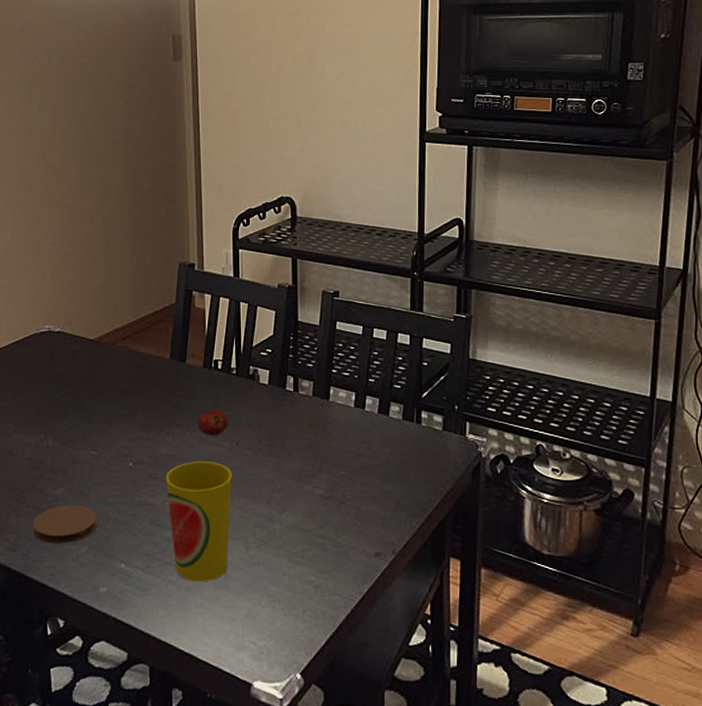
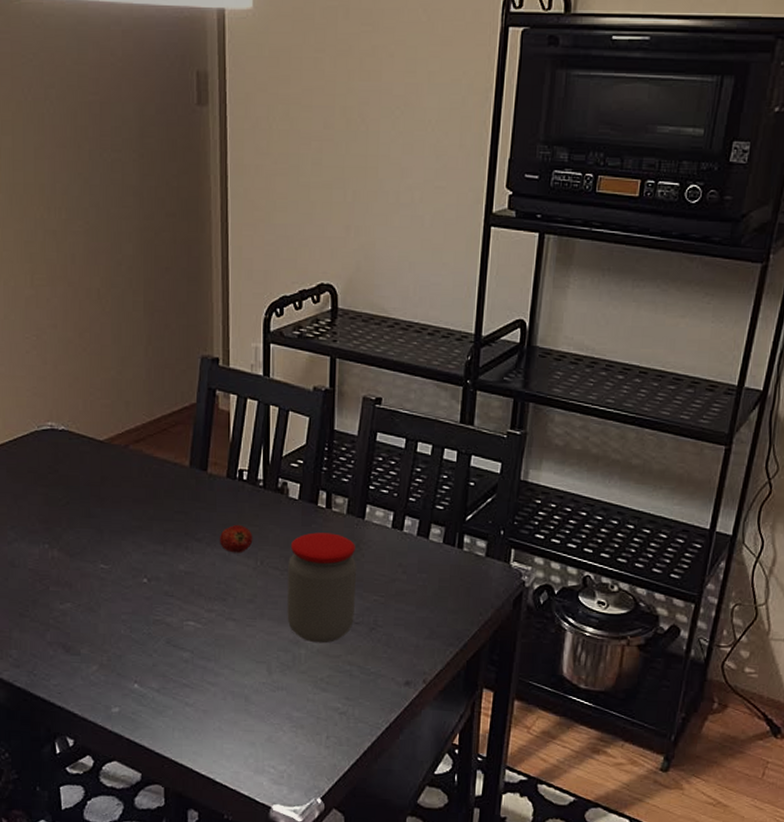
coaster: present [33,505,96,544] -> none [38,621,107,662]
cup: present [165,461,232,582] -> none [183,579,256,705]
jar: none [261,414,325,518] -> present [287,532,357,644]

